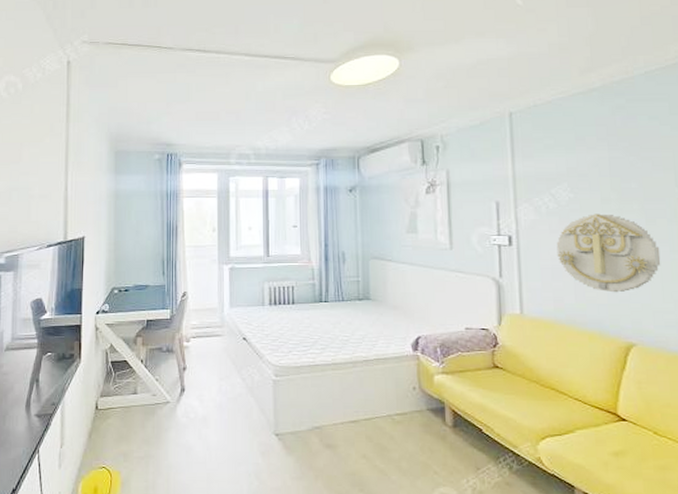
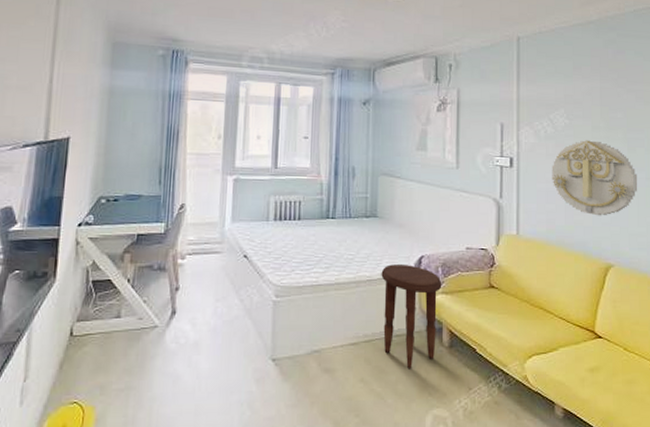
side table: none [377,345,442,447] -> present [381,264,442,369]

